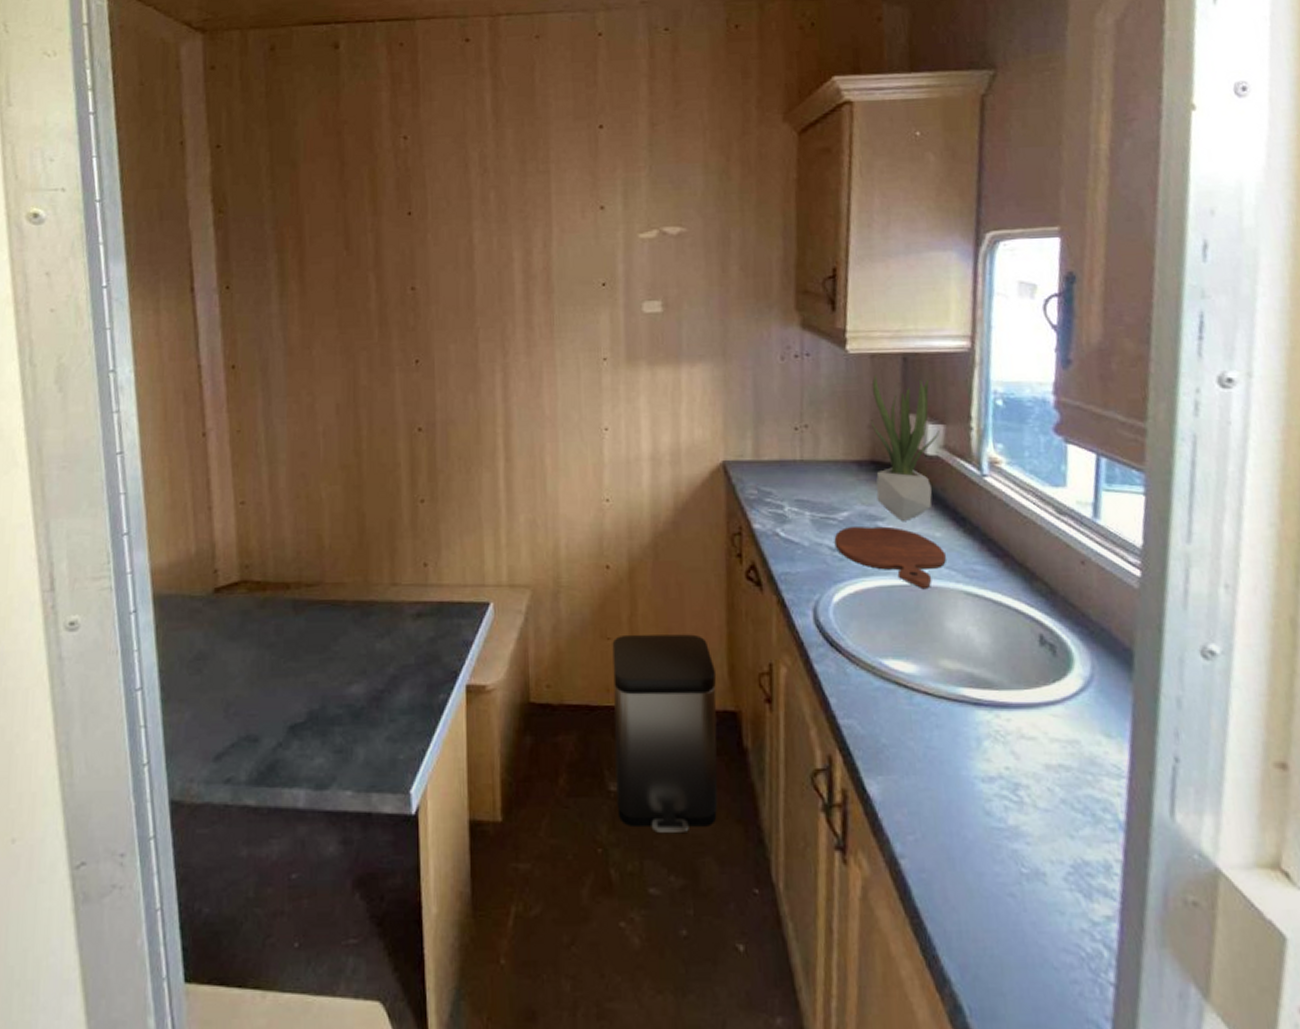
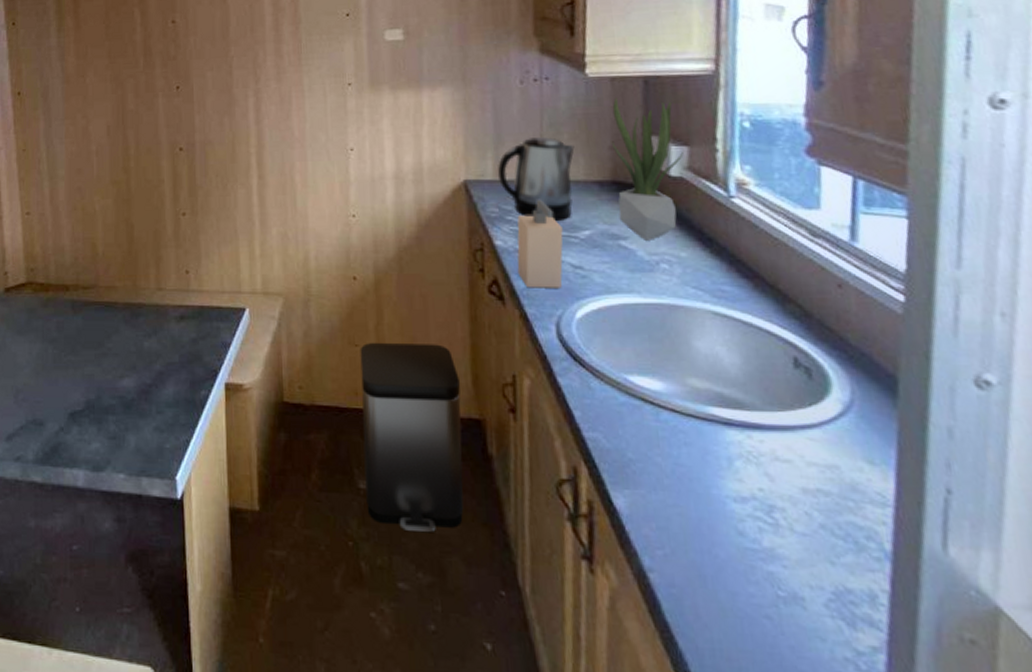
kettle: none [756,416,834,502] -> present [497,137,575,221]
soap dispenser: none [775,479,822,573] -> present [517,199,563,288]
cutting board: present [834,526,946,590] -> none [576,245,692,308]

